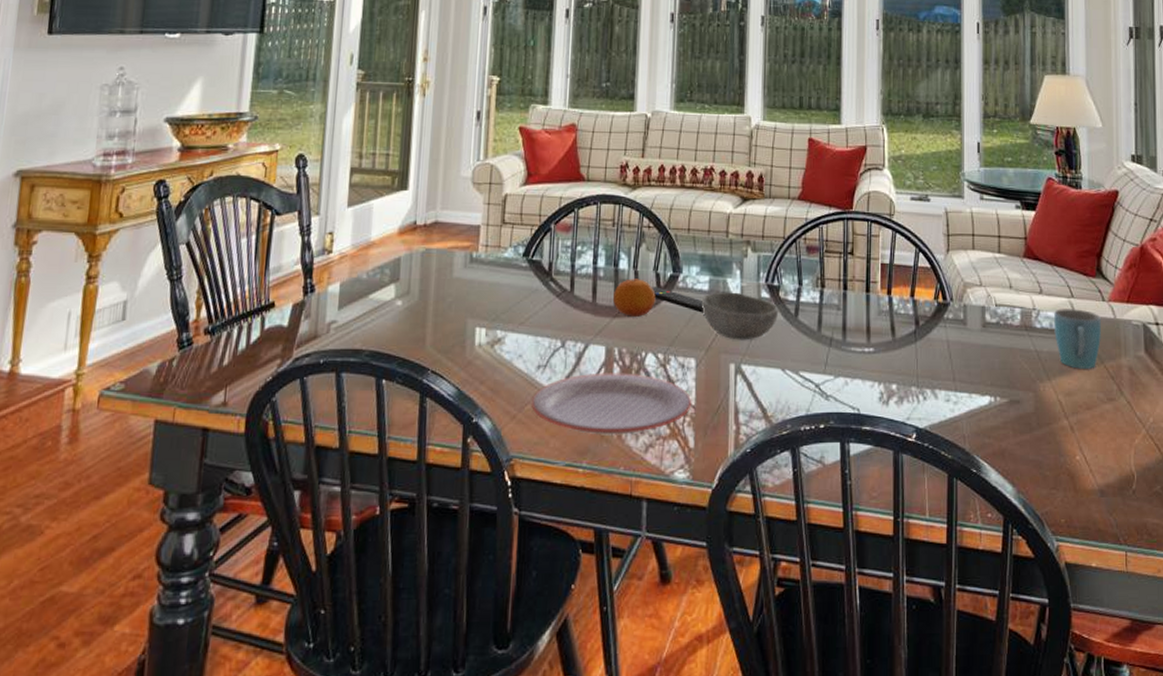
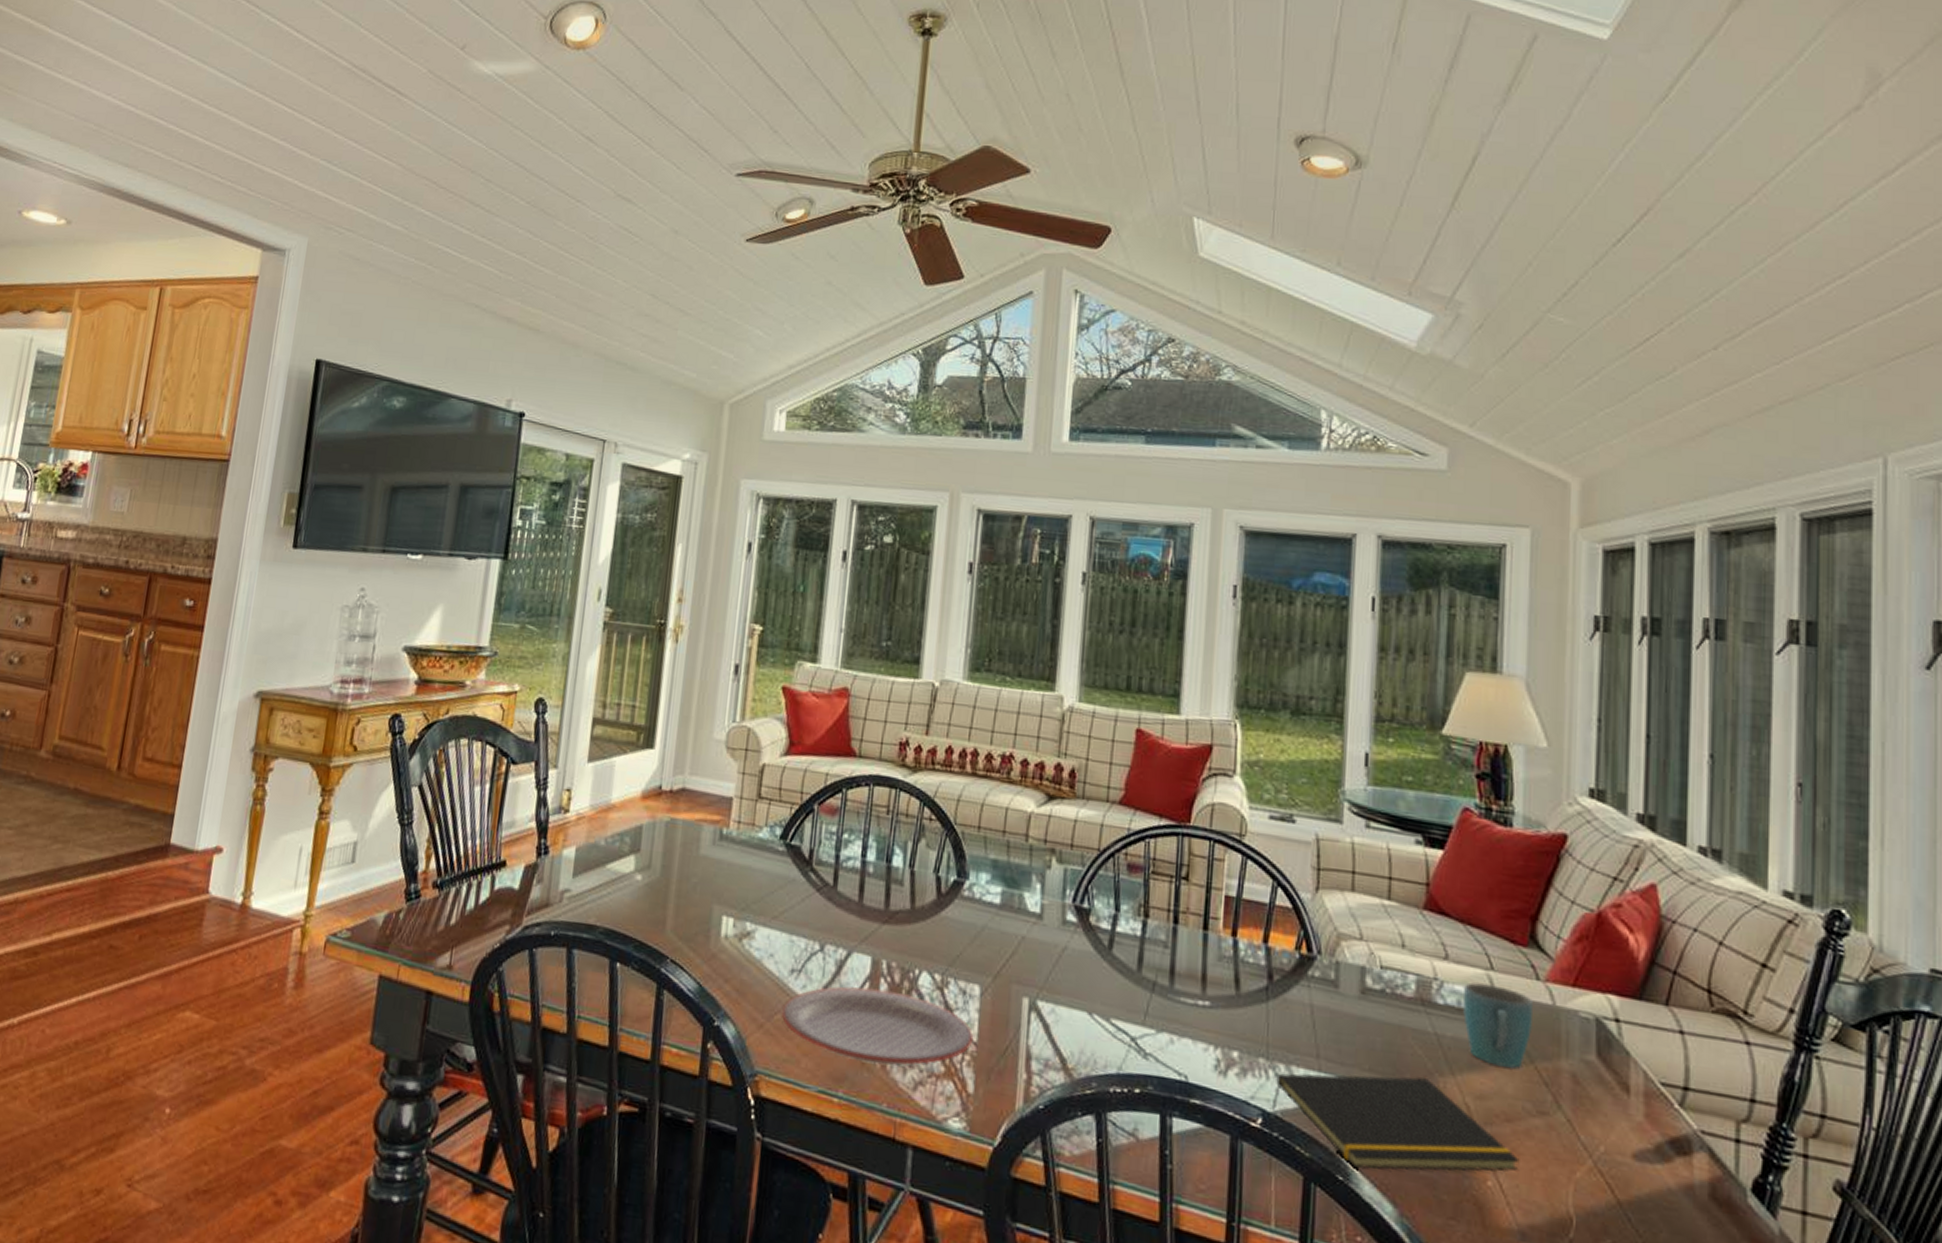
fruit: present [613,278,656,317] -> none [883,879,935,926]
remote control: present [651,287,705,313] -> none [929,892,994,931]
bowl: present [702,292,779,340] -> none [991,907,1088,971]
notepad: none [922,386,1097,462] -> present [1271,1073,1520,1172]

